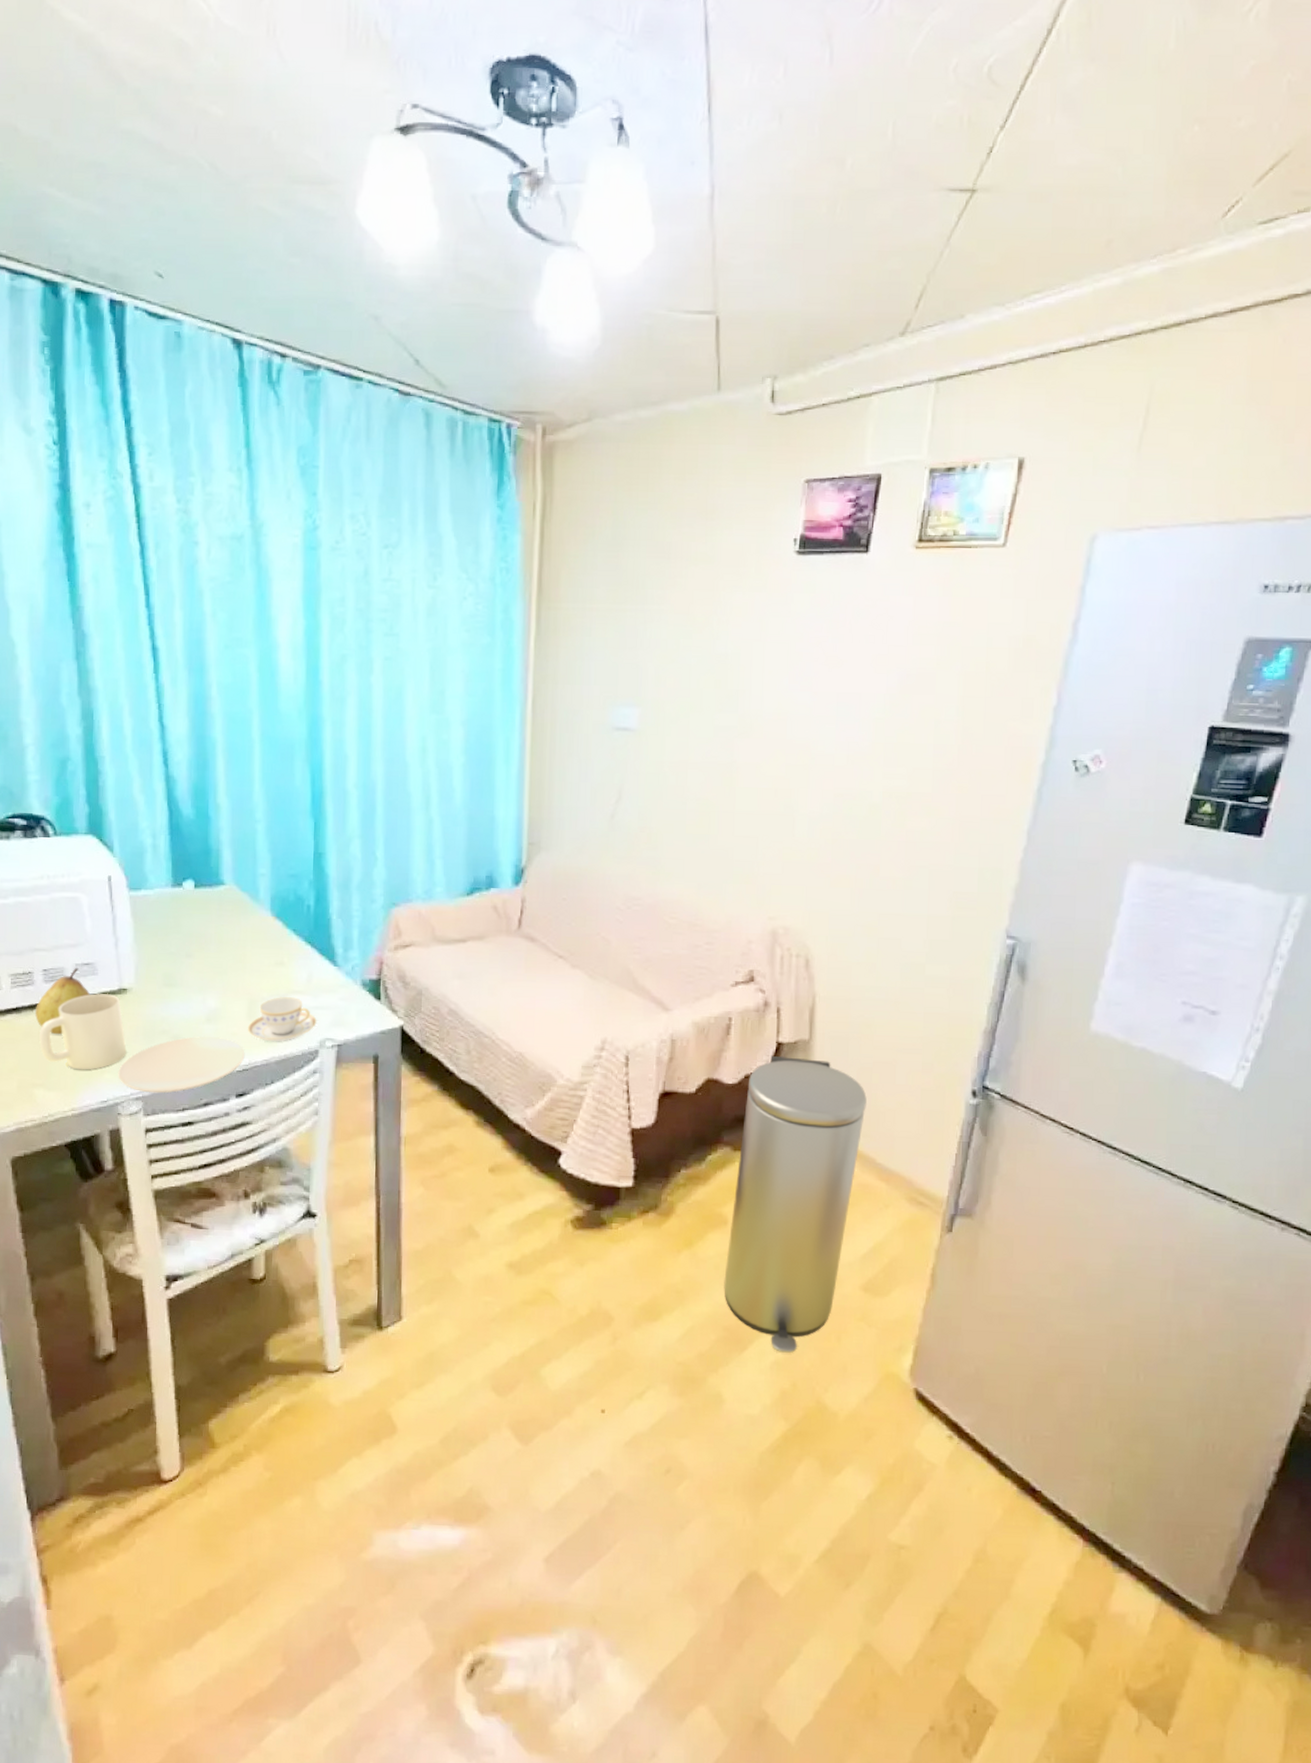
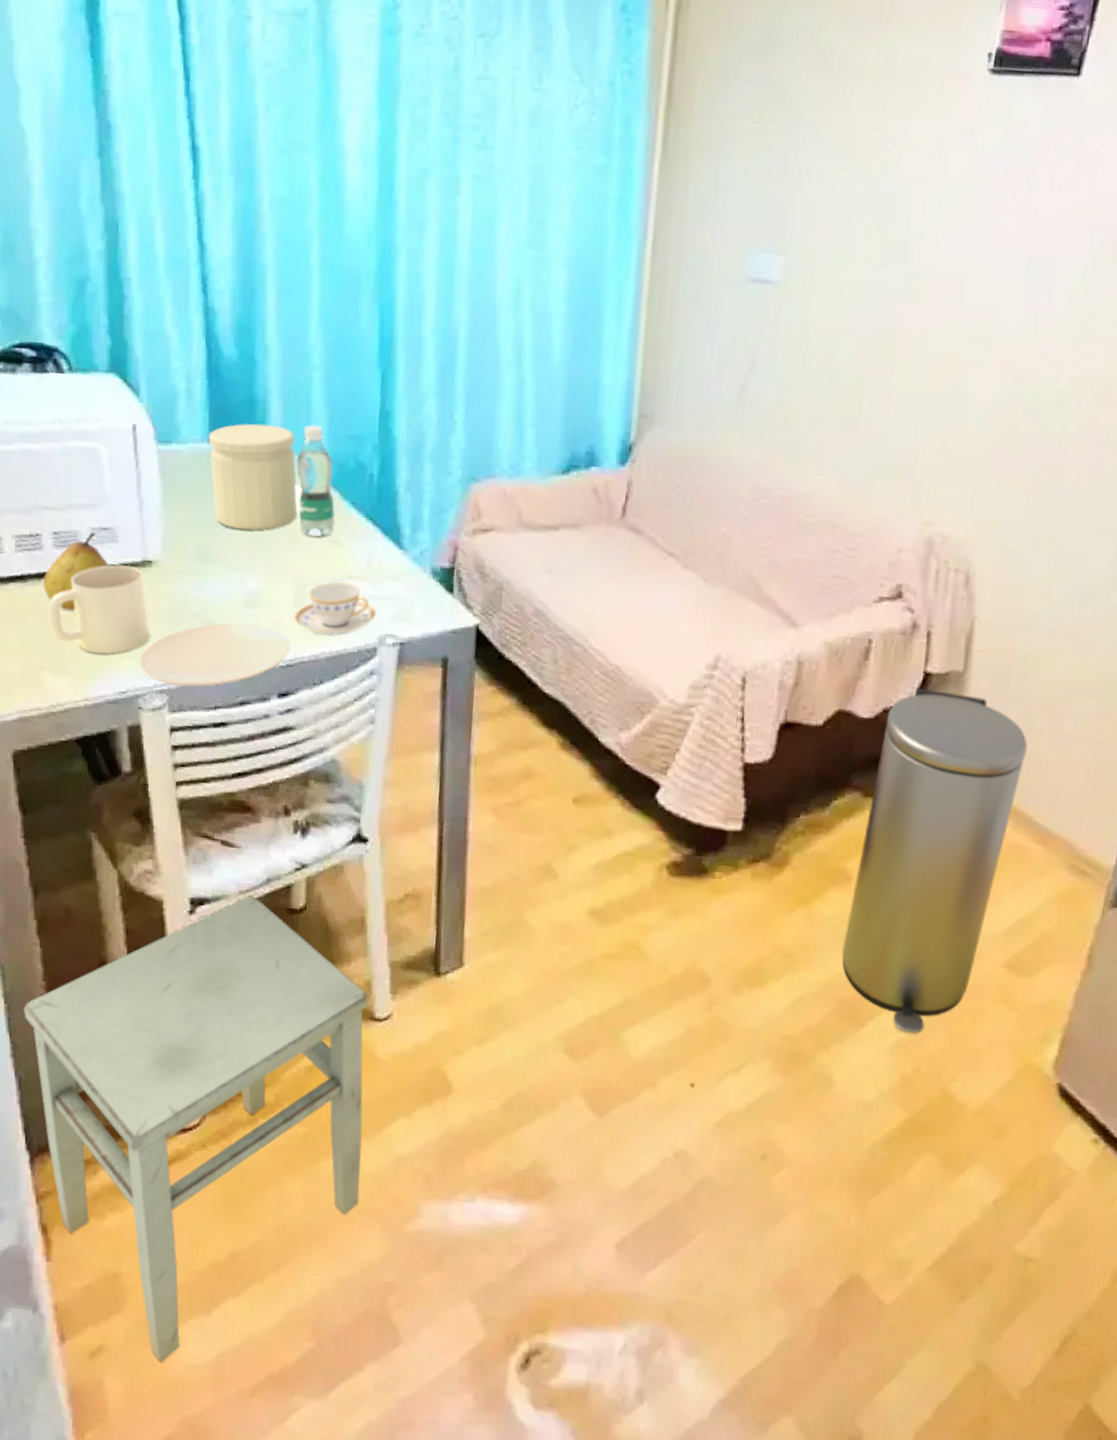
stool: none [24,1269,321,1695] -> present [24,895,368,1362]
jar: none [172,869,248,959] -> present [209,423,298,531]
bottle: none [246,867,280,961] -> present [296,424,335,537]

